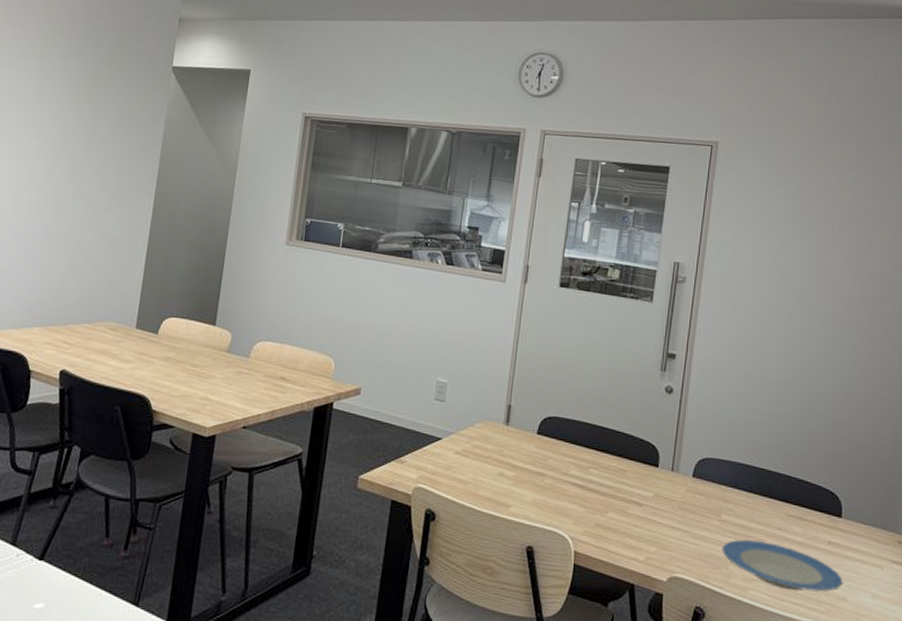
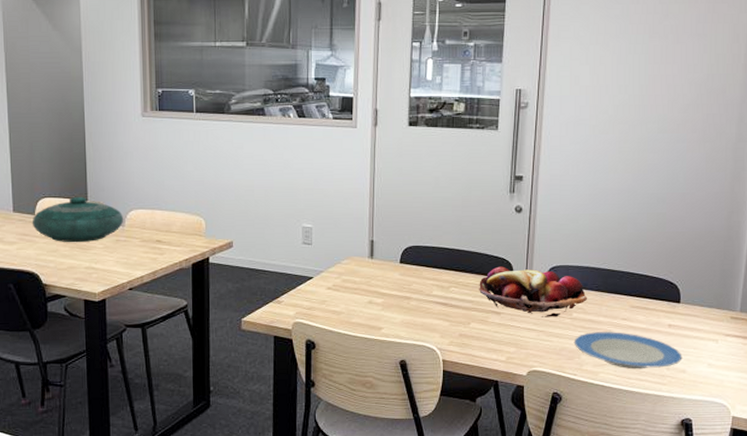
decorative bowl: none [153,319,250,370] -> present [32,196,124,243]
fruit basket: none [620,451,739,517] -> present [479,266,587,317]

